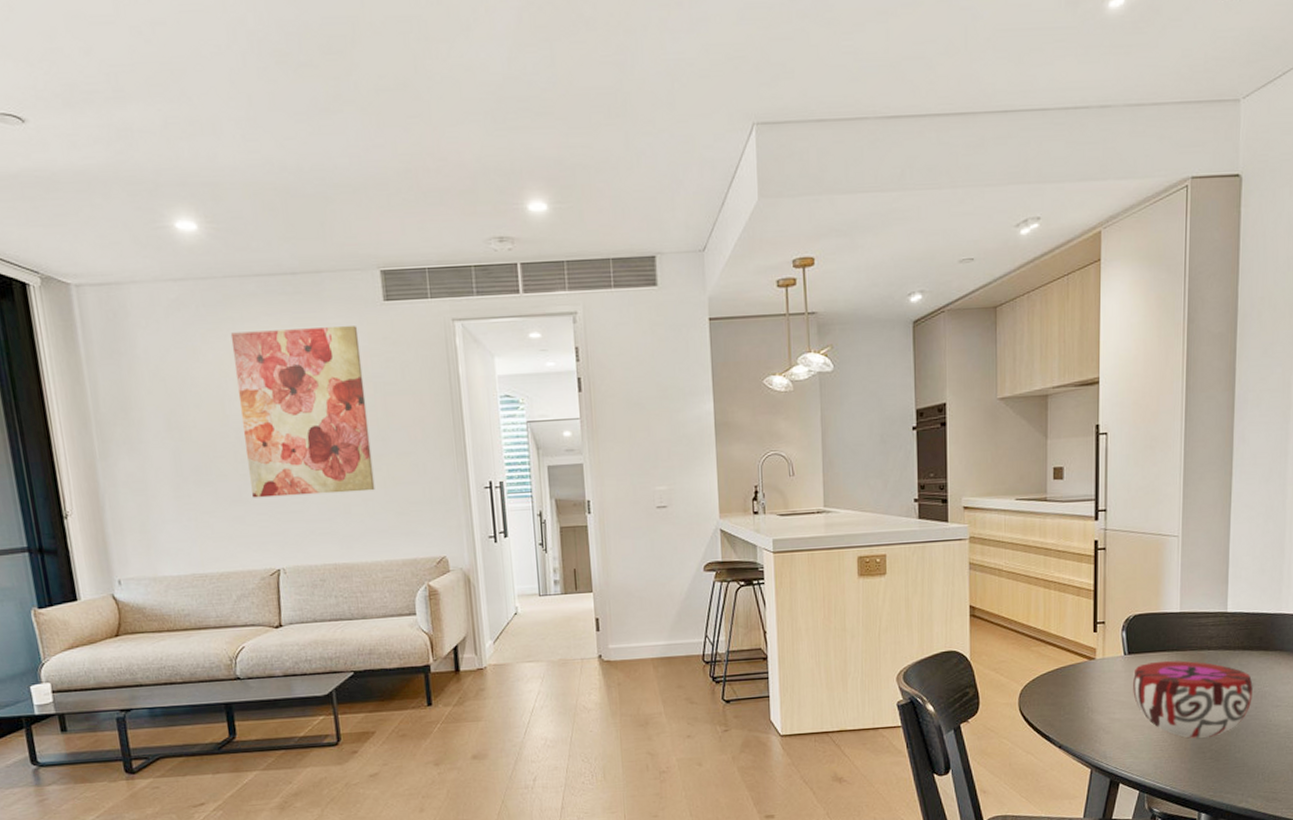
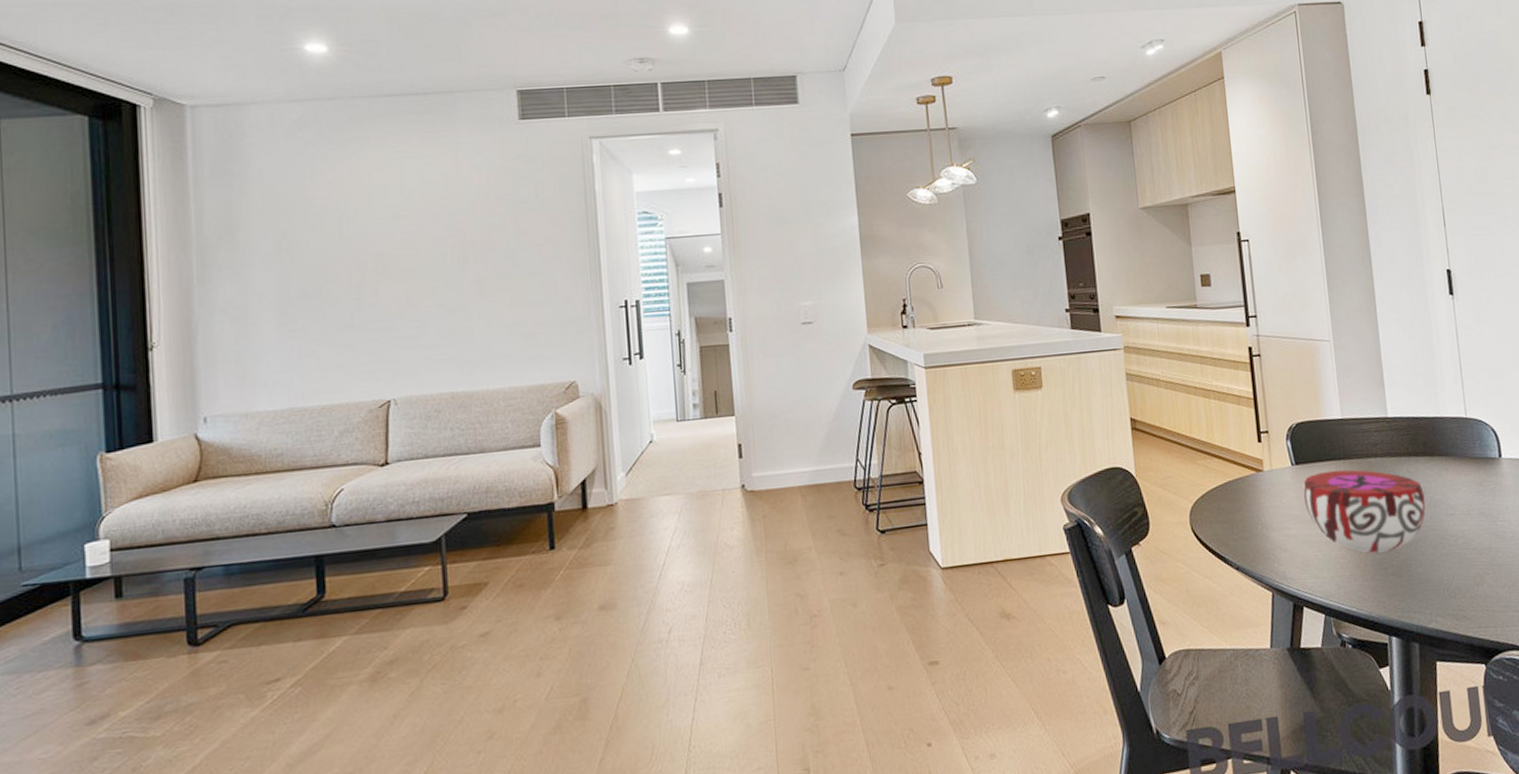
wall art: present [230,326,375,498] -> none [354,144,501,324]

